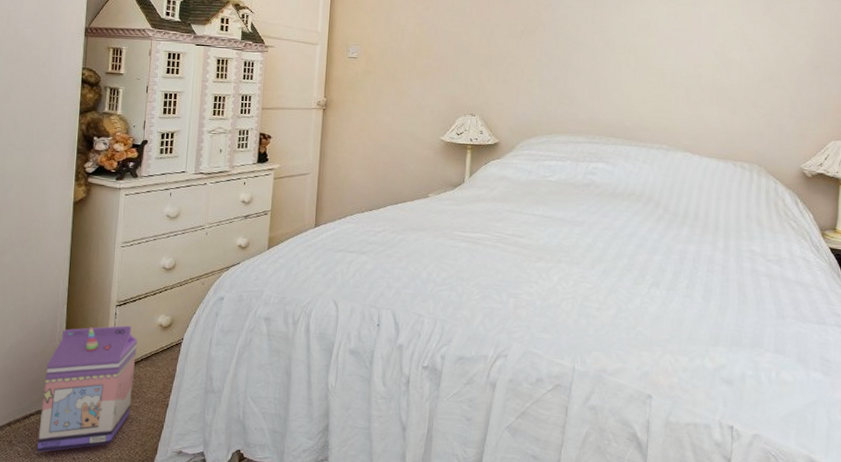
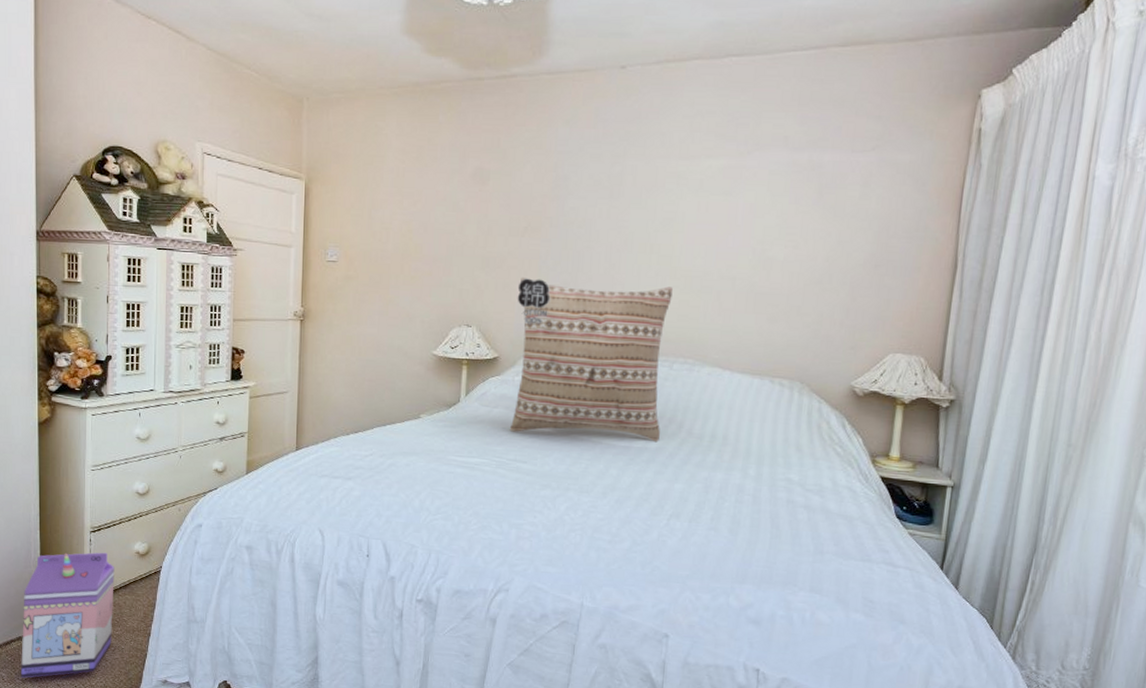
cushion: none [508,73,648,219] -> present [509,277,673,443]

